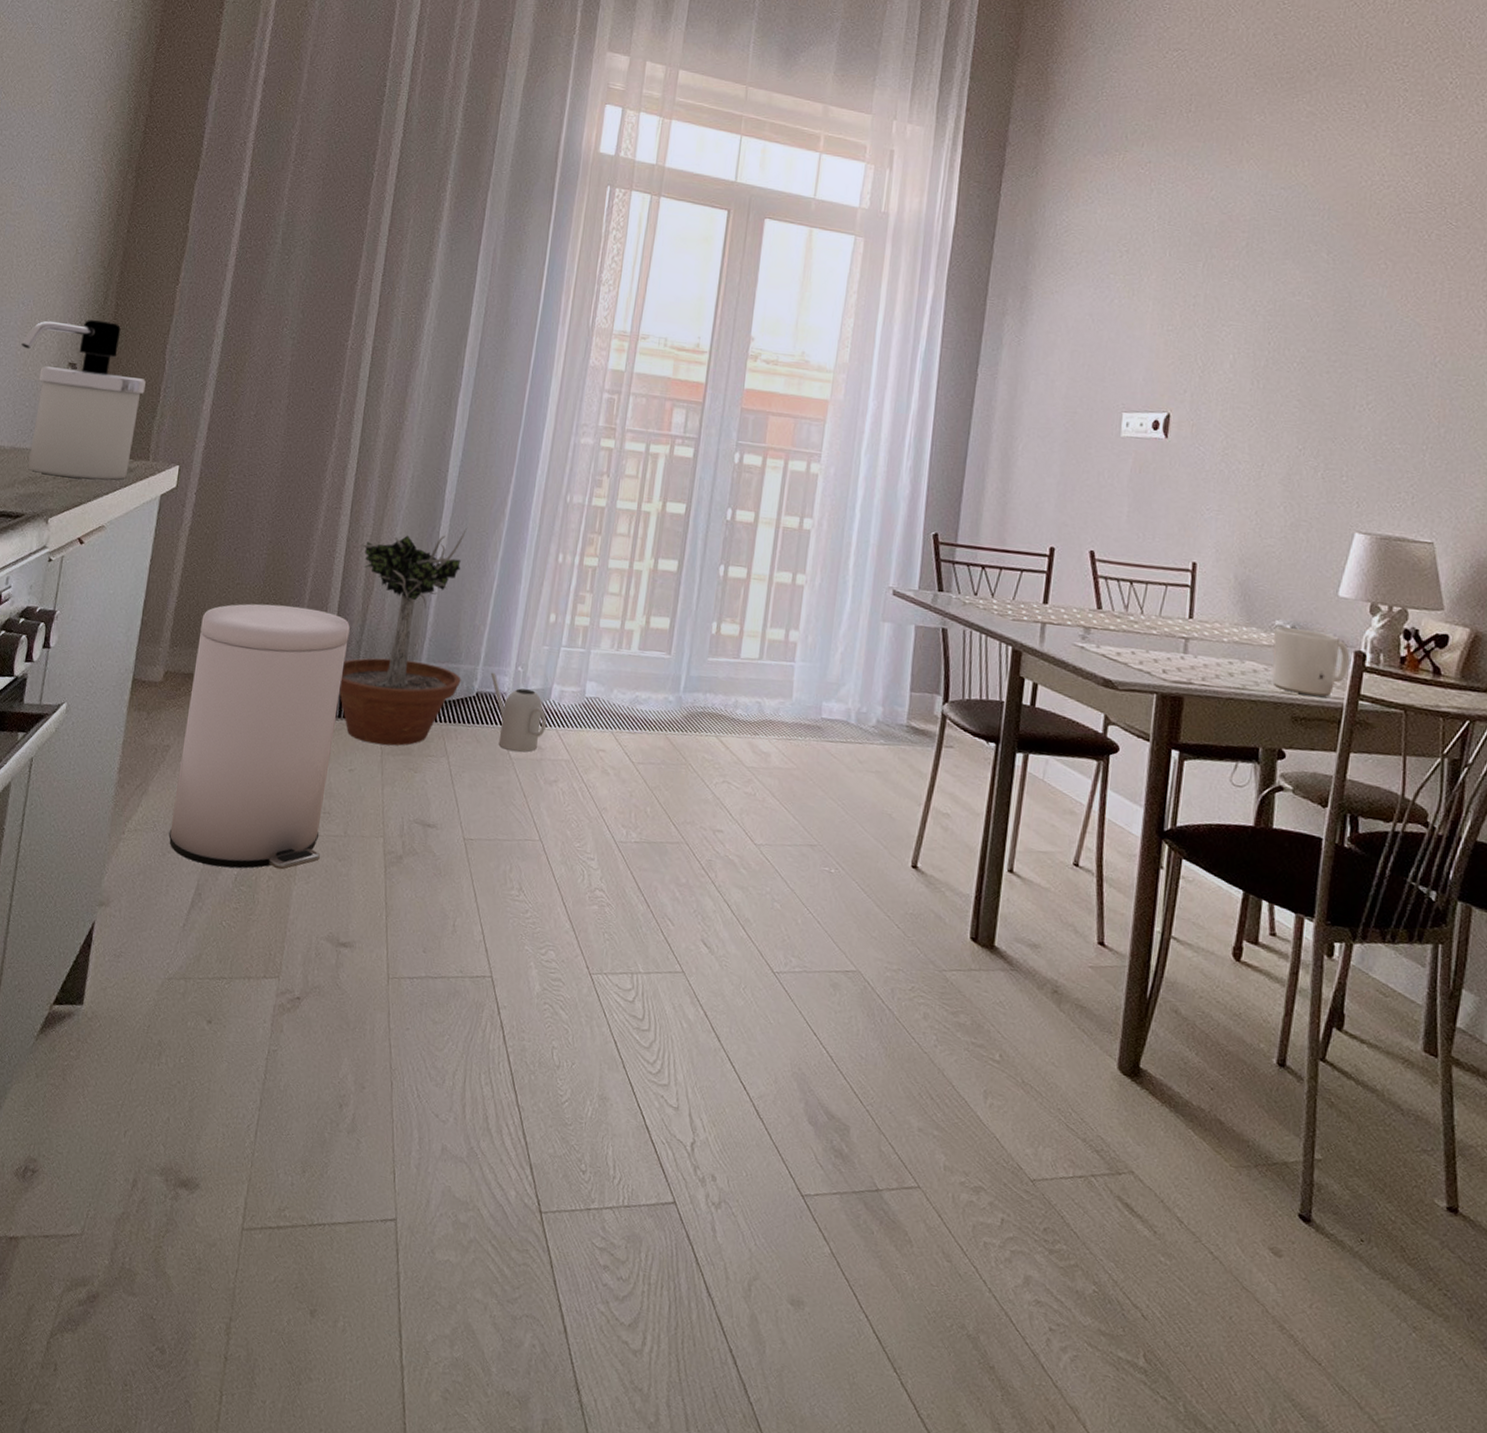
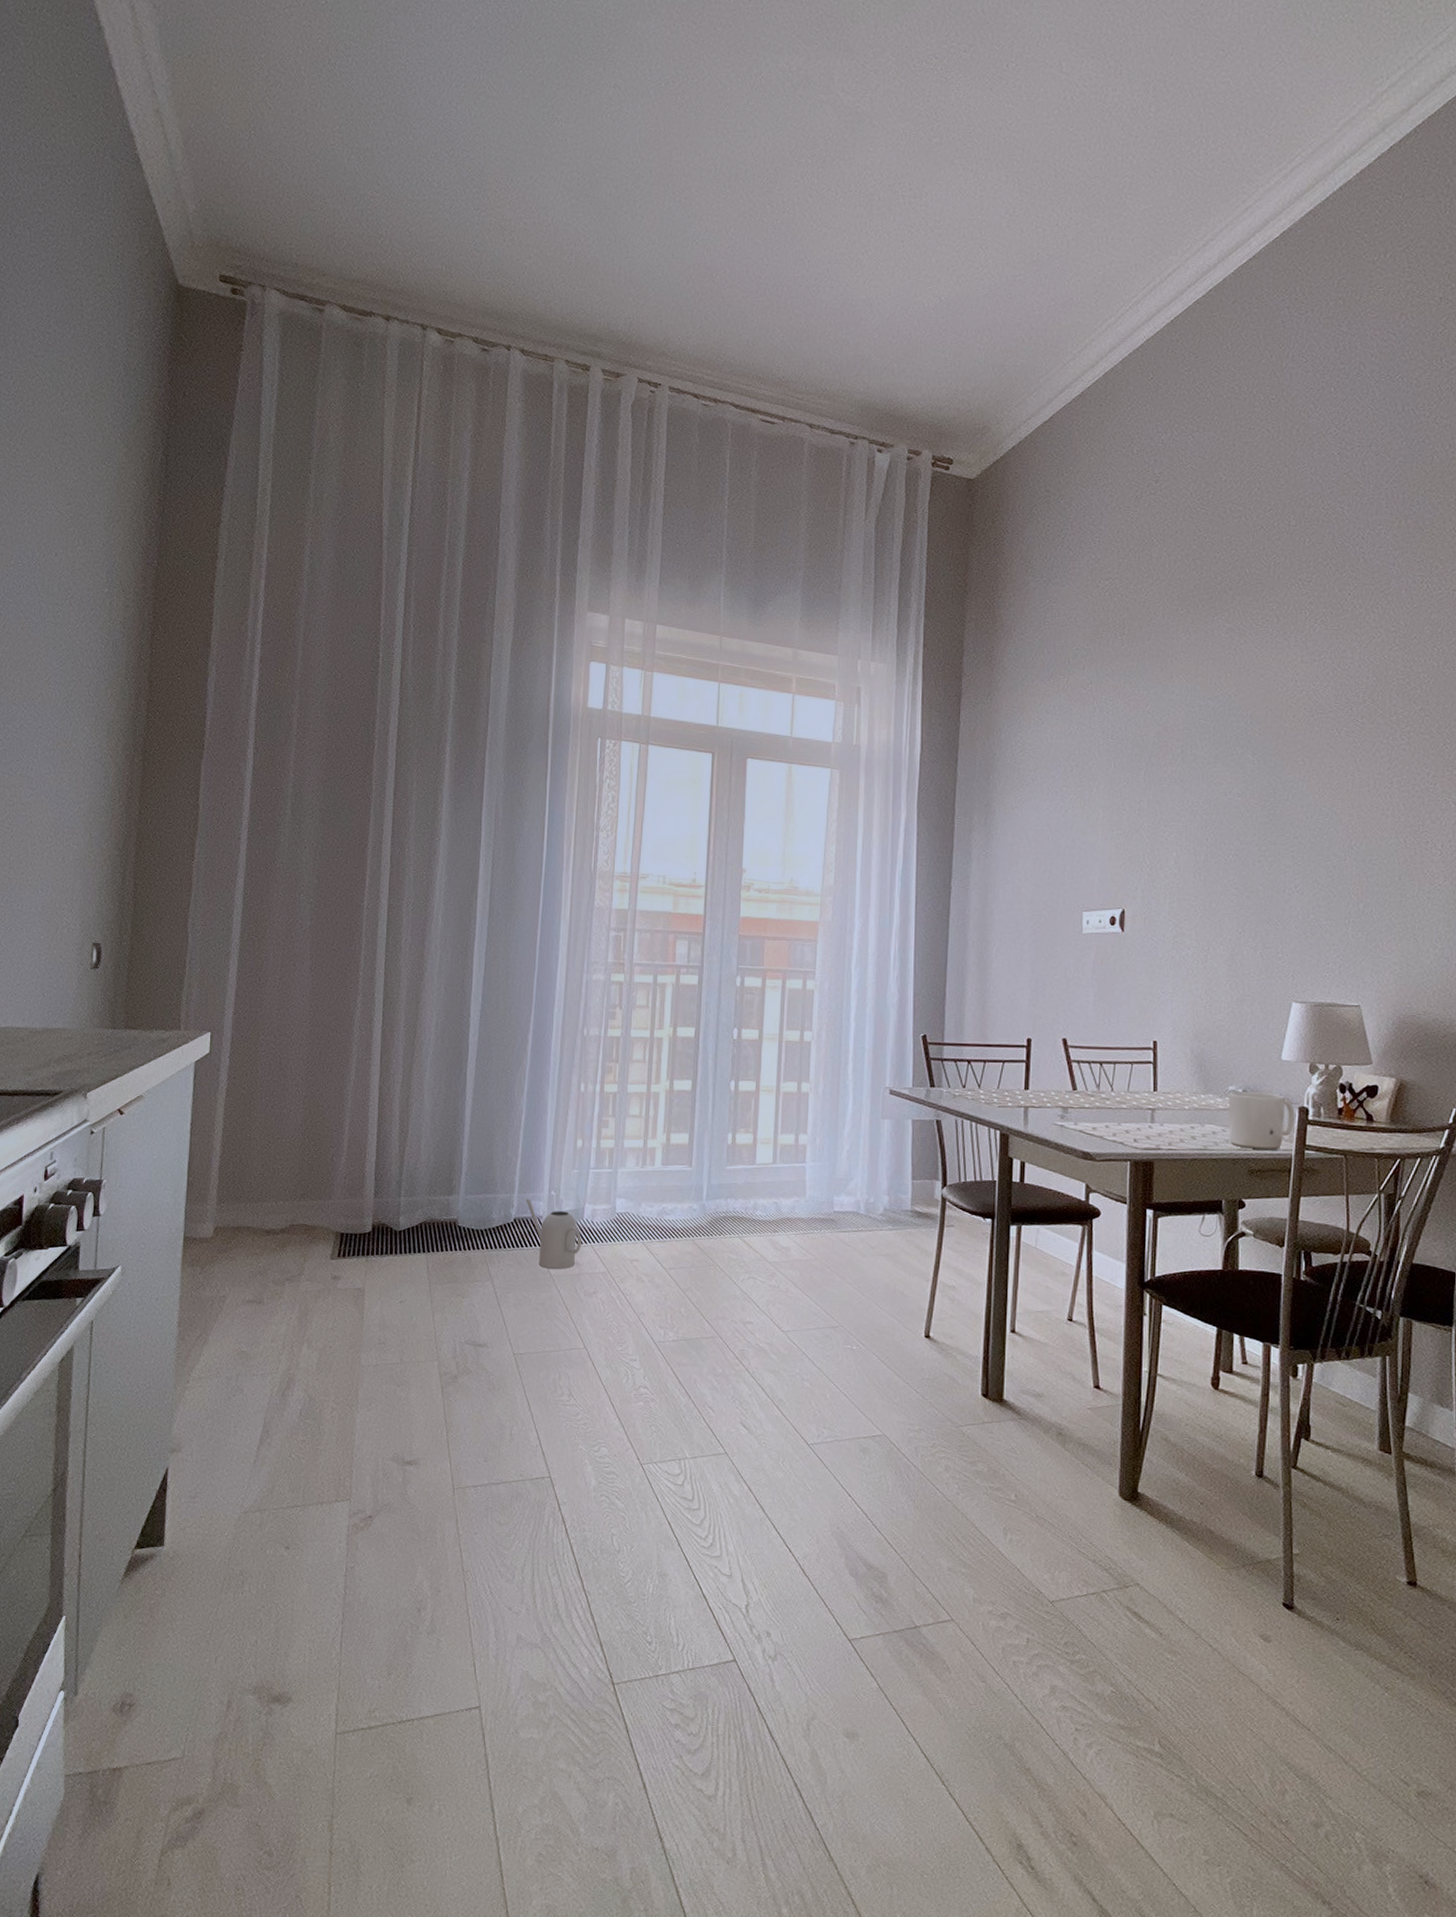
soap dispenser: present [21,320,146,480] -> none [44,901,170,1053]
pedal bin: present [168,603,350,870] -> none [232,1154,389,1404]
potted tree: present [339,528,467,746] -> none [384,1068,499,1276]

